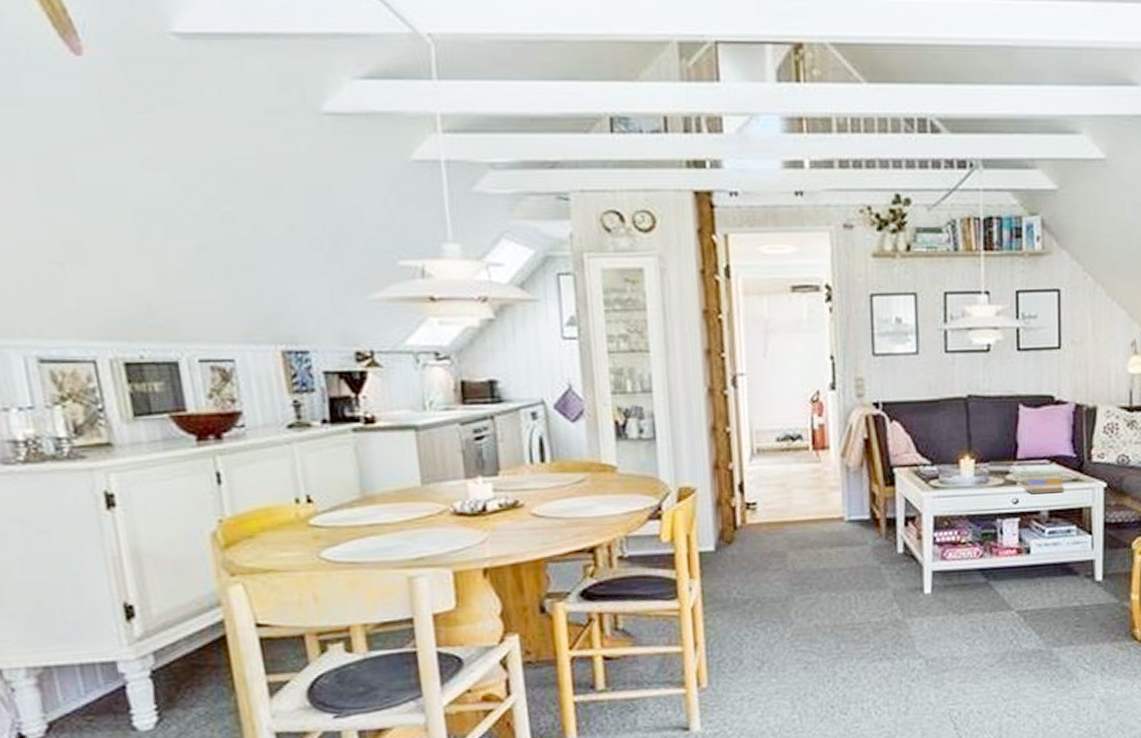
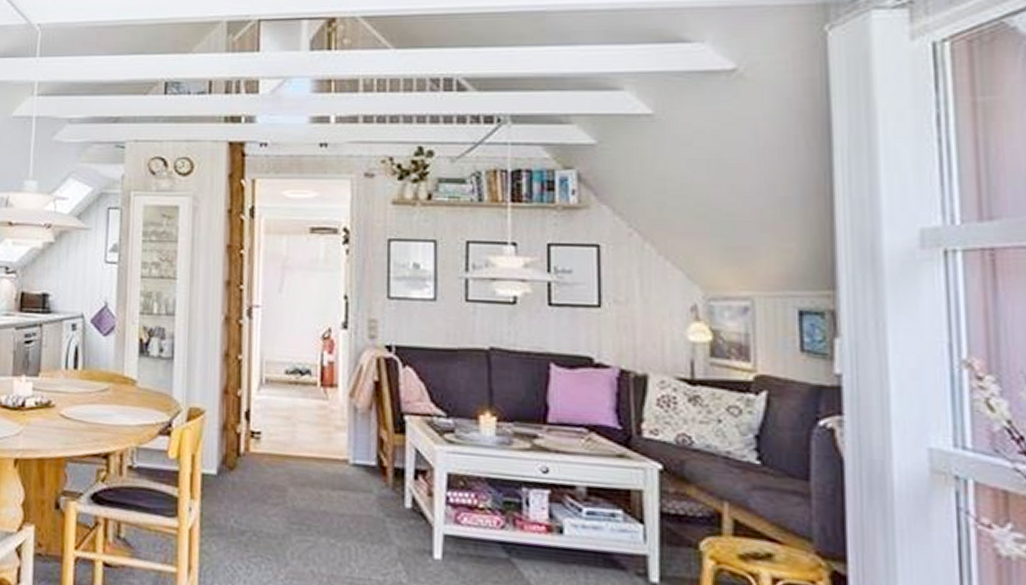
books: present [1010,464,1065,495] -> none [538,429,608,469]

